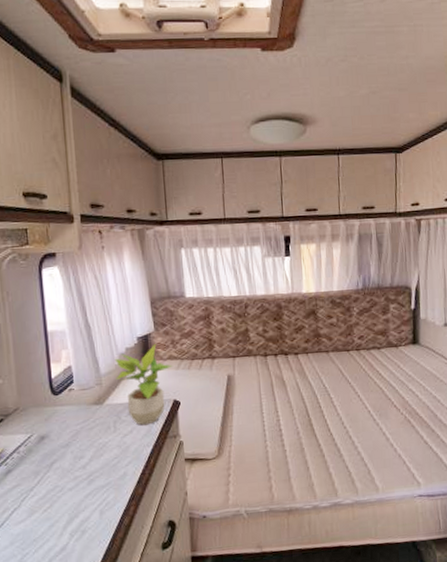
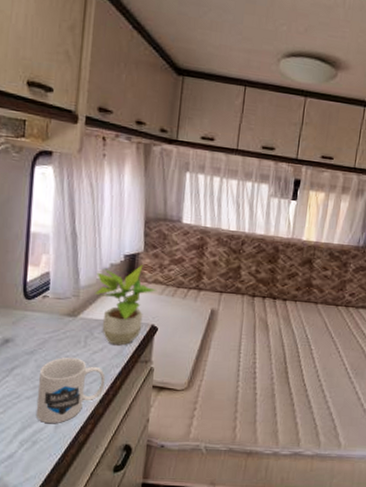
mug: none [77,443,140,512] -> present [37,357,106,424]

